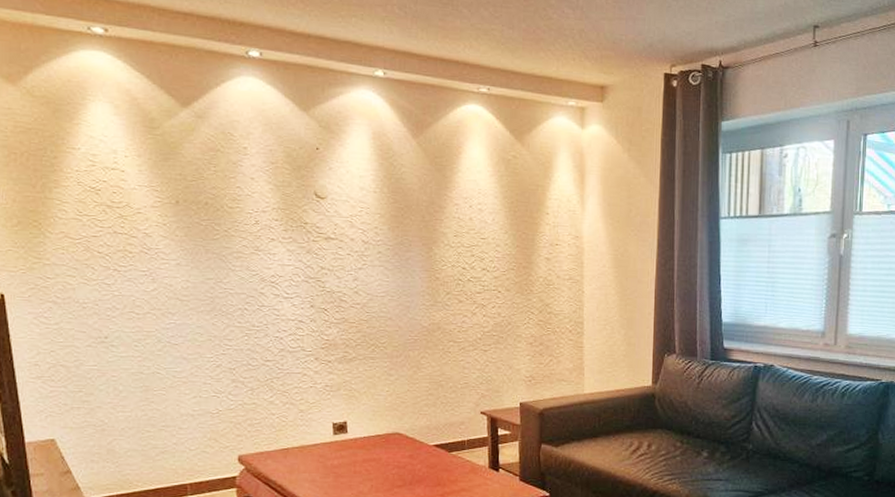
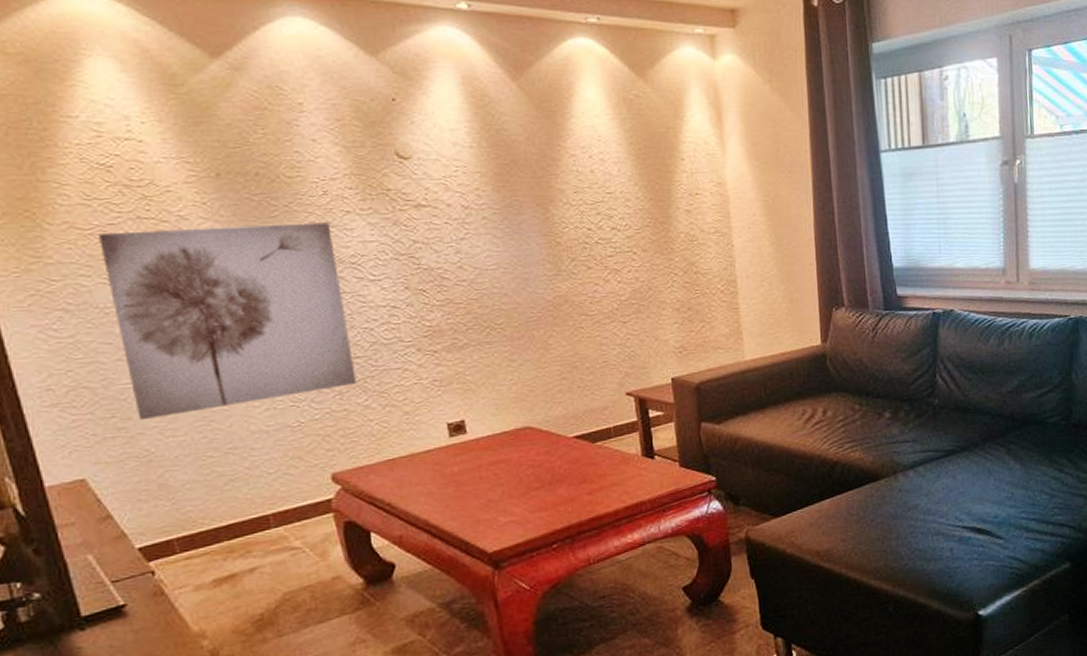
wall art: none [85,243,265,397] -> present [99,222,357,421]

